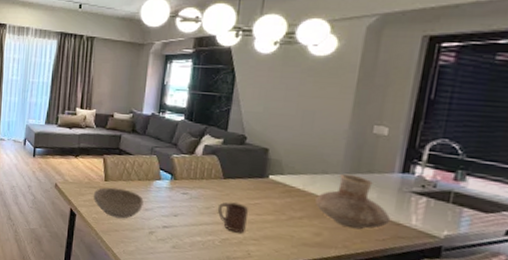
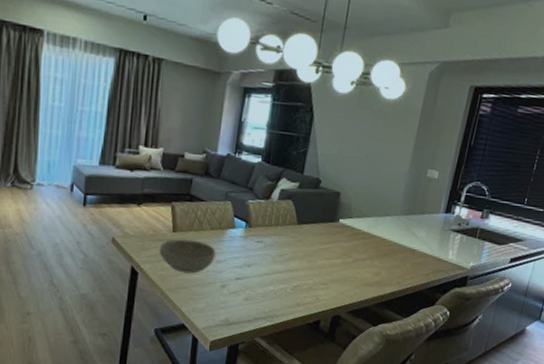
cup: present [217,201,249,233] -> none [290,247,320,279]
vase: present [315,173,390,230] -> none [377,215,434,267]

